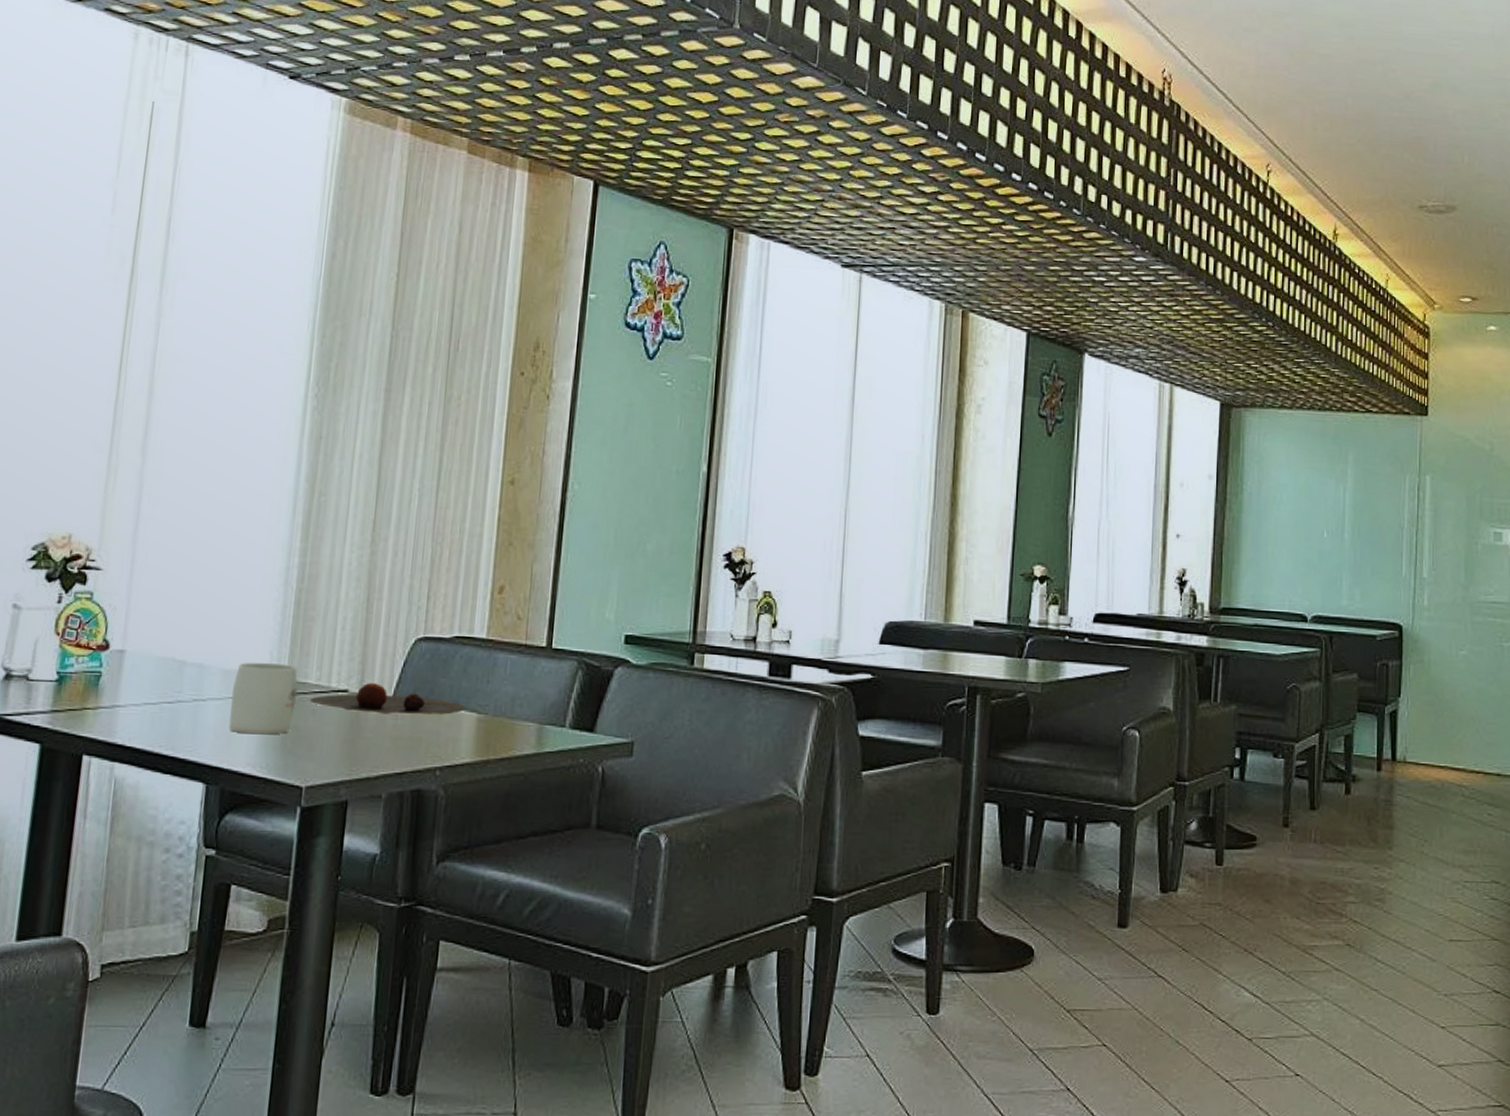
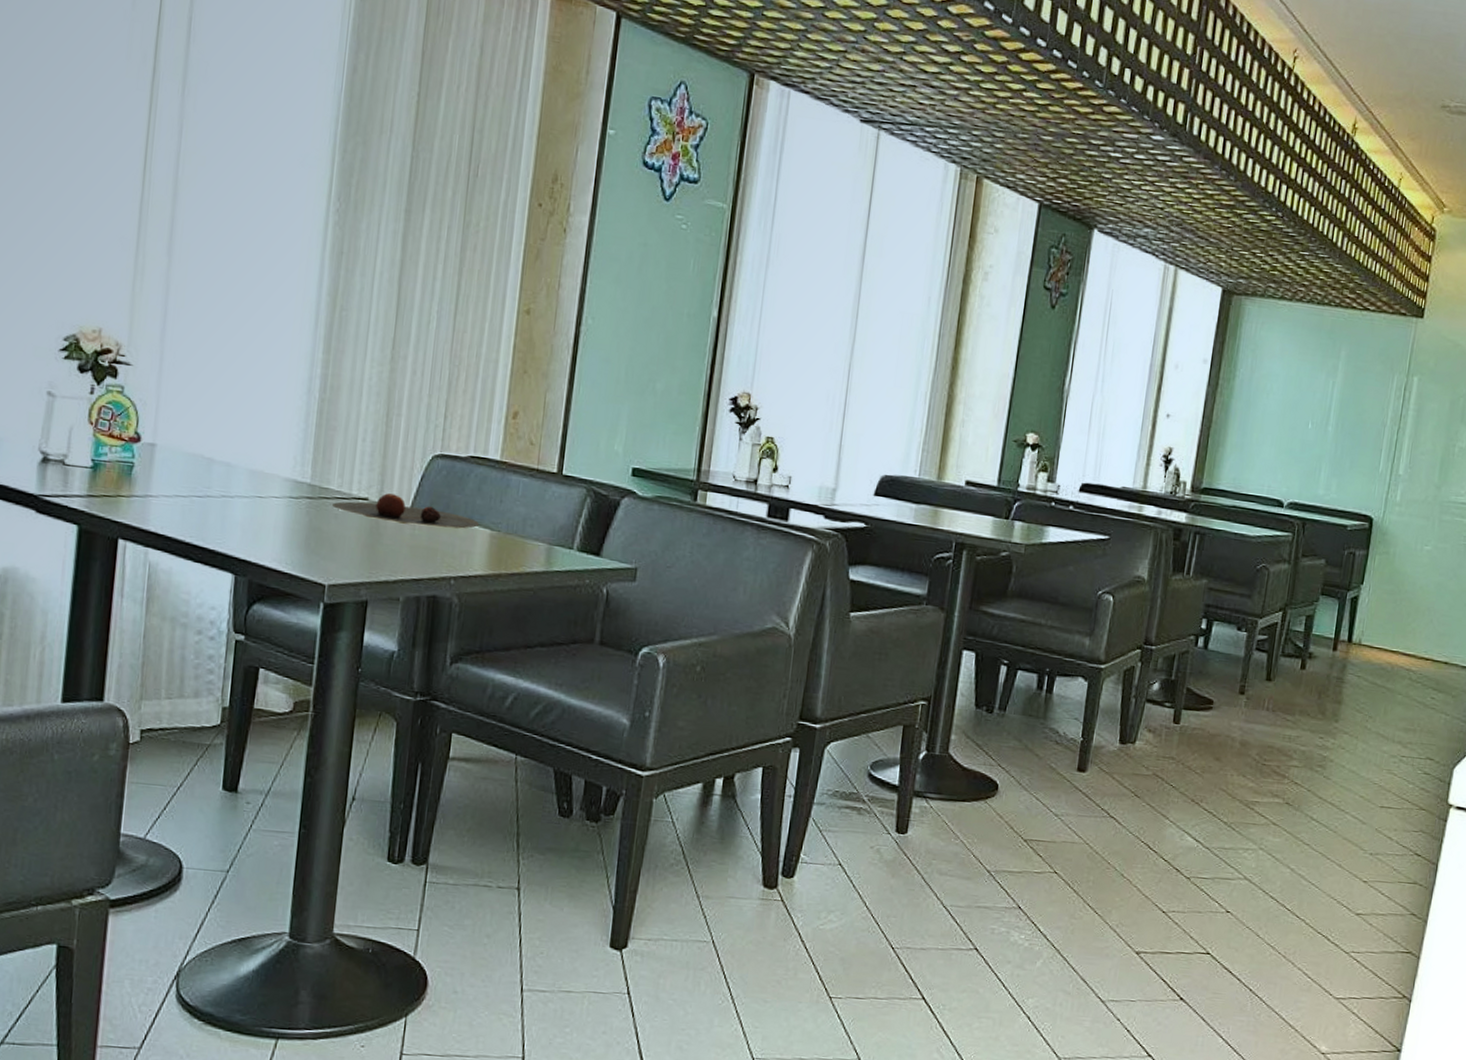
mug: present [229,662,298,735] -> none [255,464,321,534]

